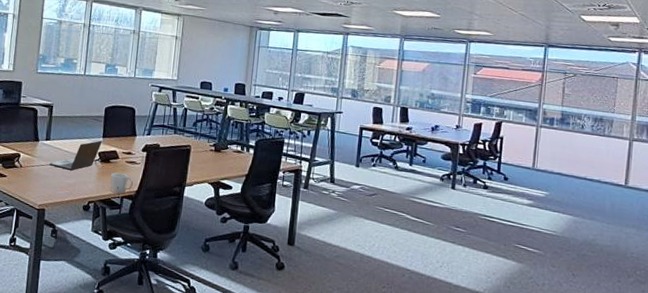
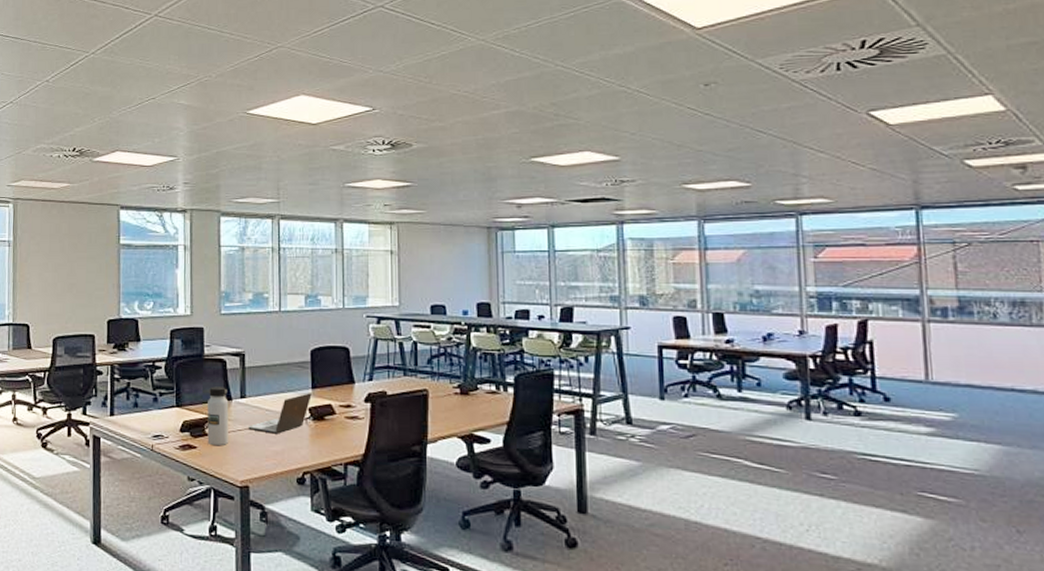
water bottle: none [15,129,36,177] -> present [207,386,229,446]
mug: present [110,172,133,194] -> none [327,432,358,460]

